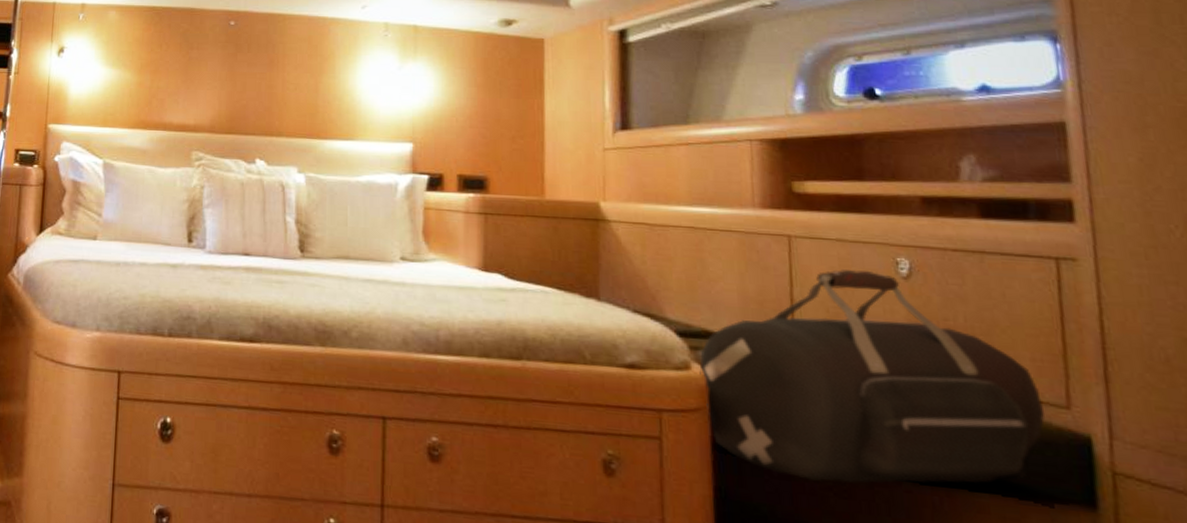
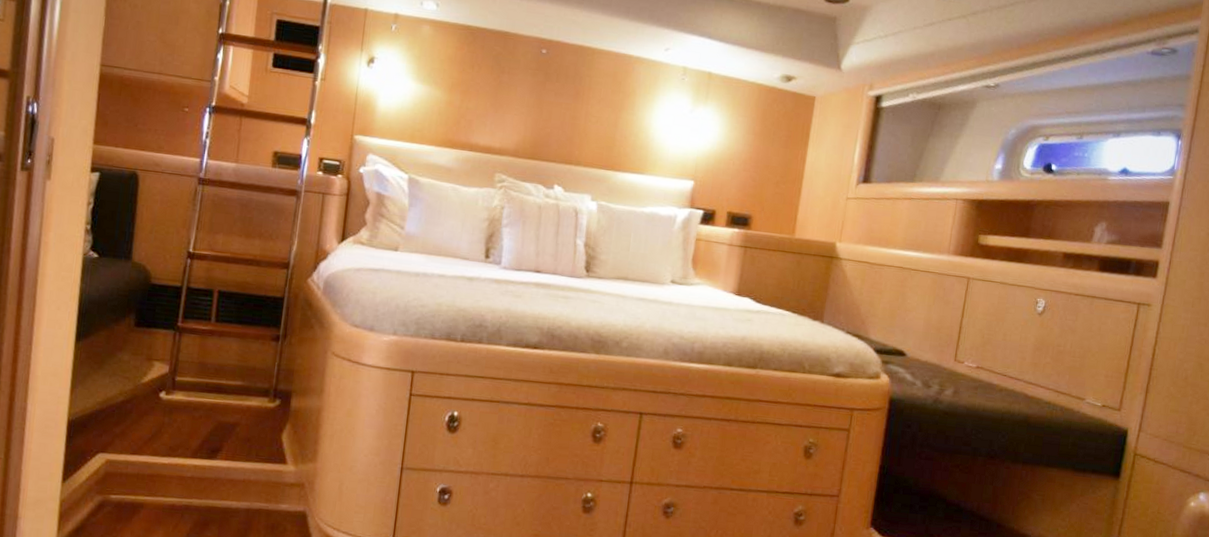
duffel bag: present [699,269,1046,485] -> none [885,305,1105,463]

